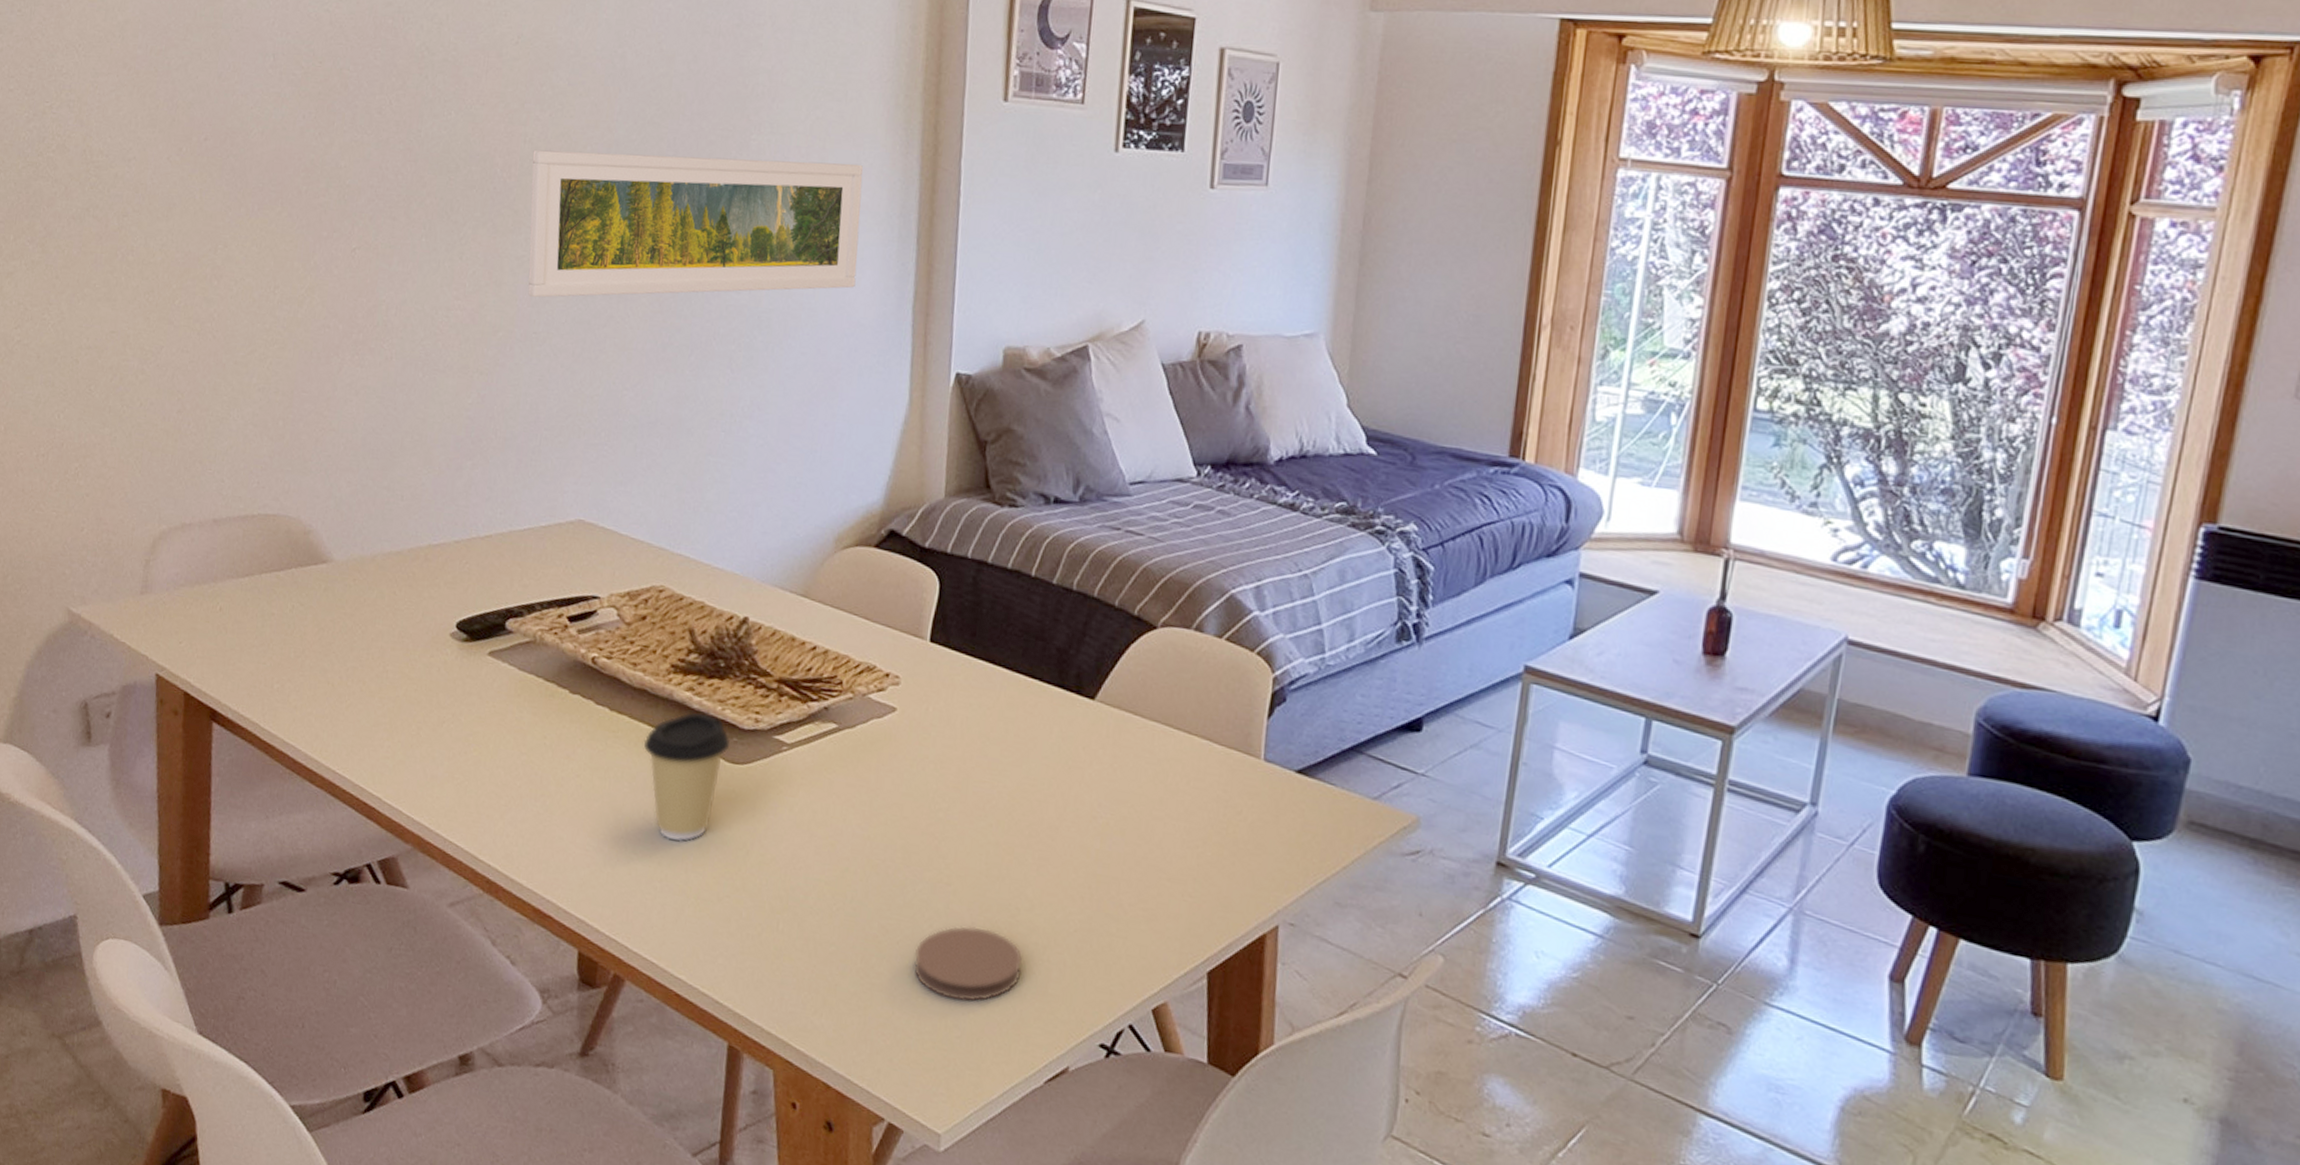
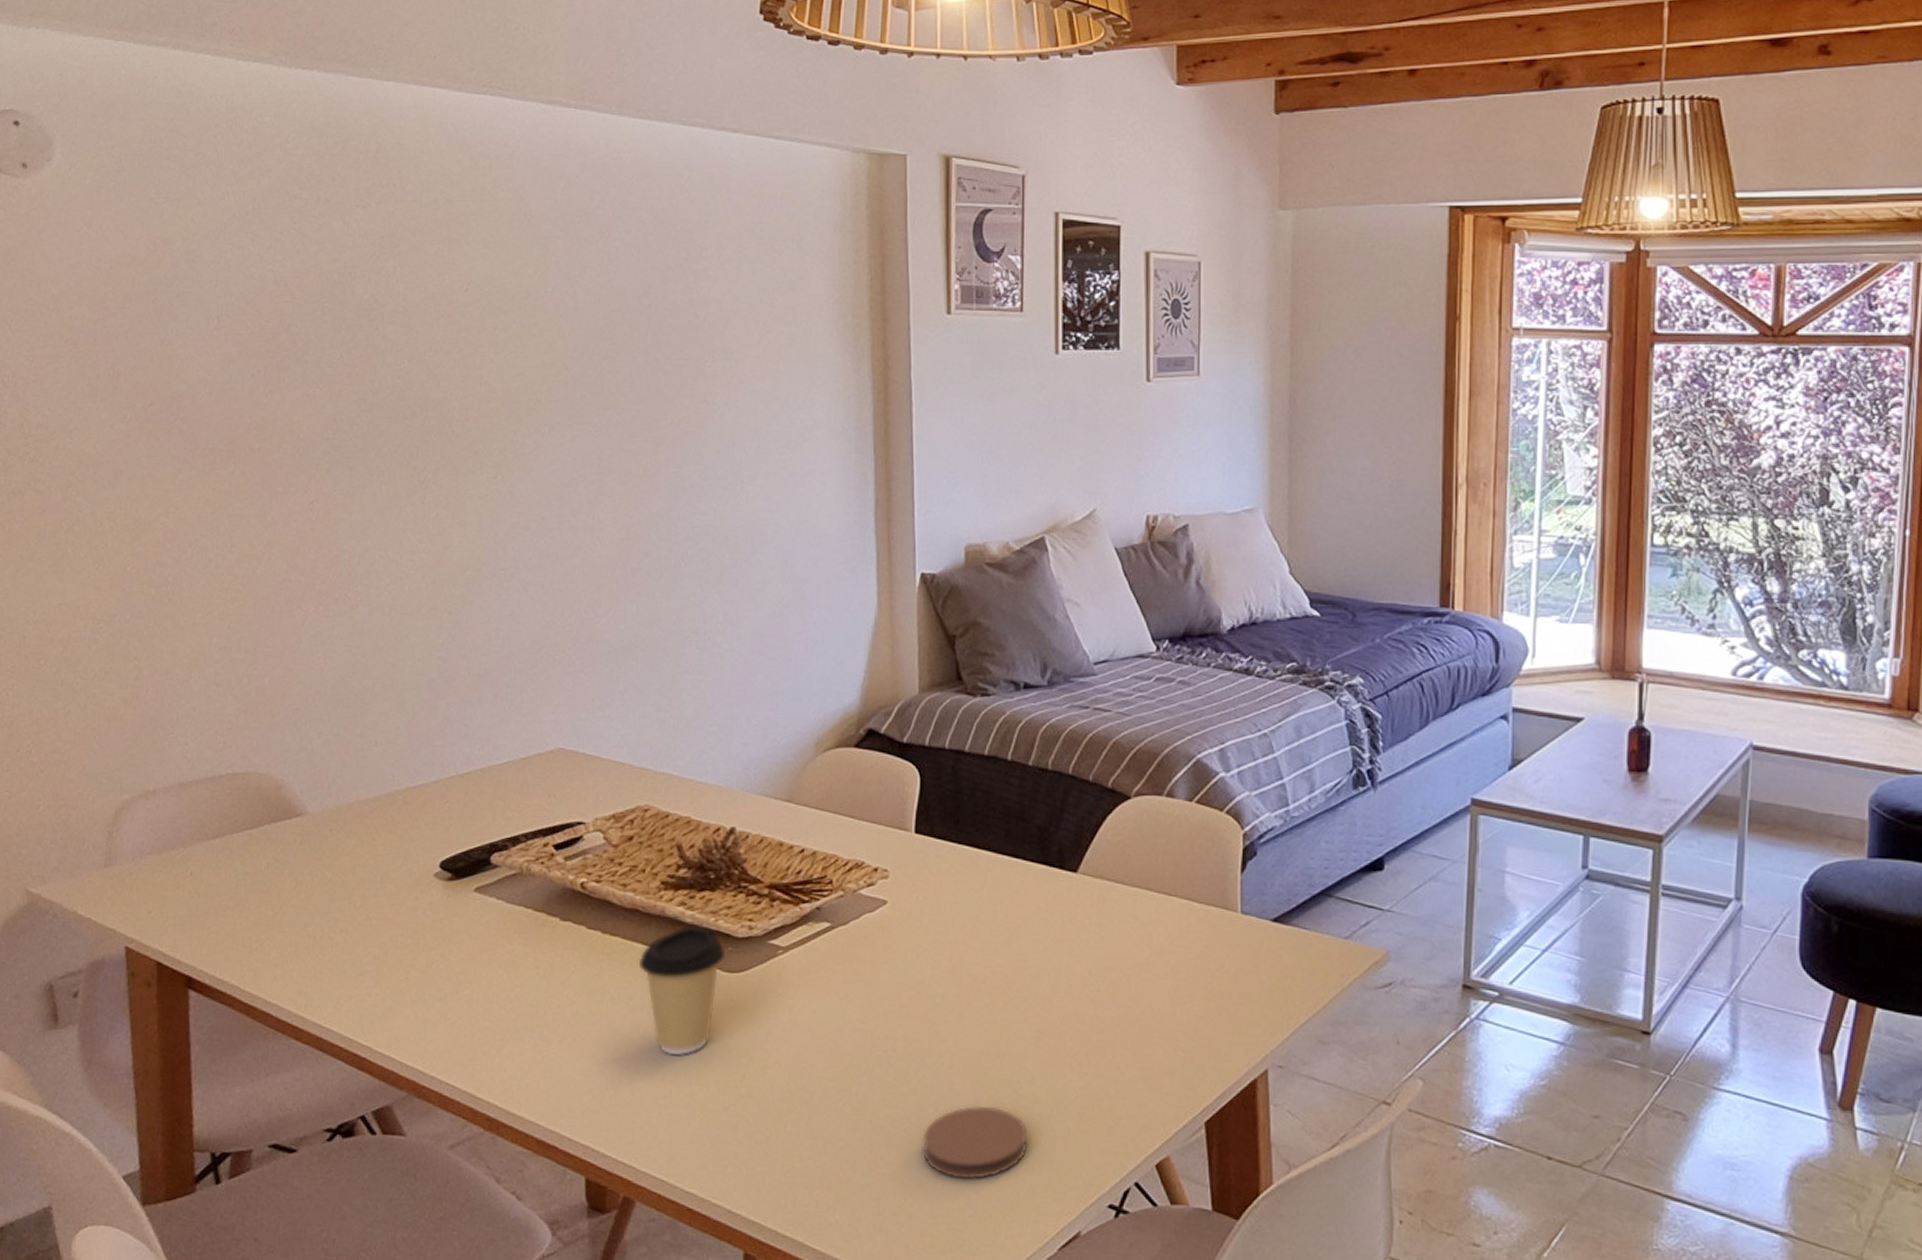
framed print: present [528,149,863,298] -> none [489,382,818,534]

